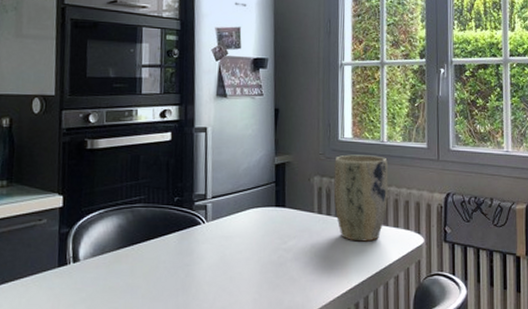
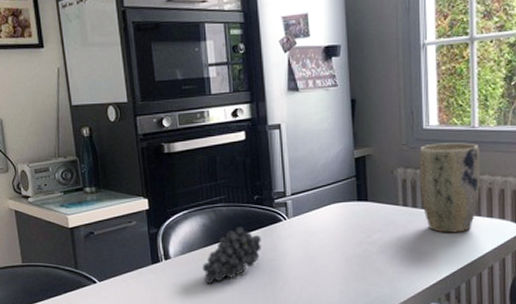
fruit: none [113,229,178,289] -> present [203,226,261,283]

